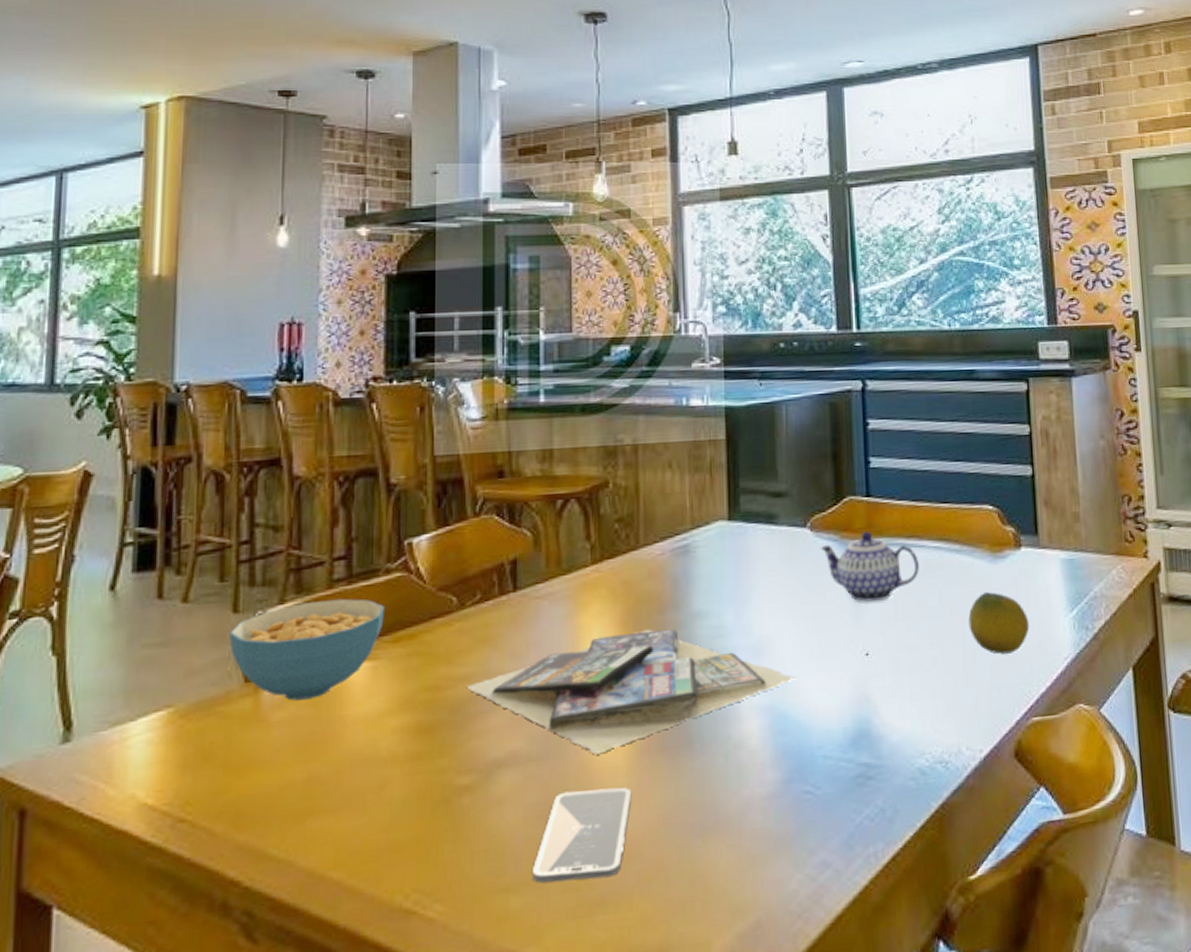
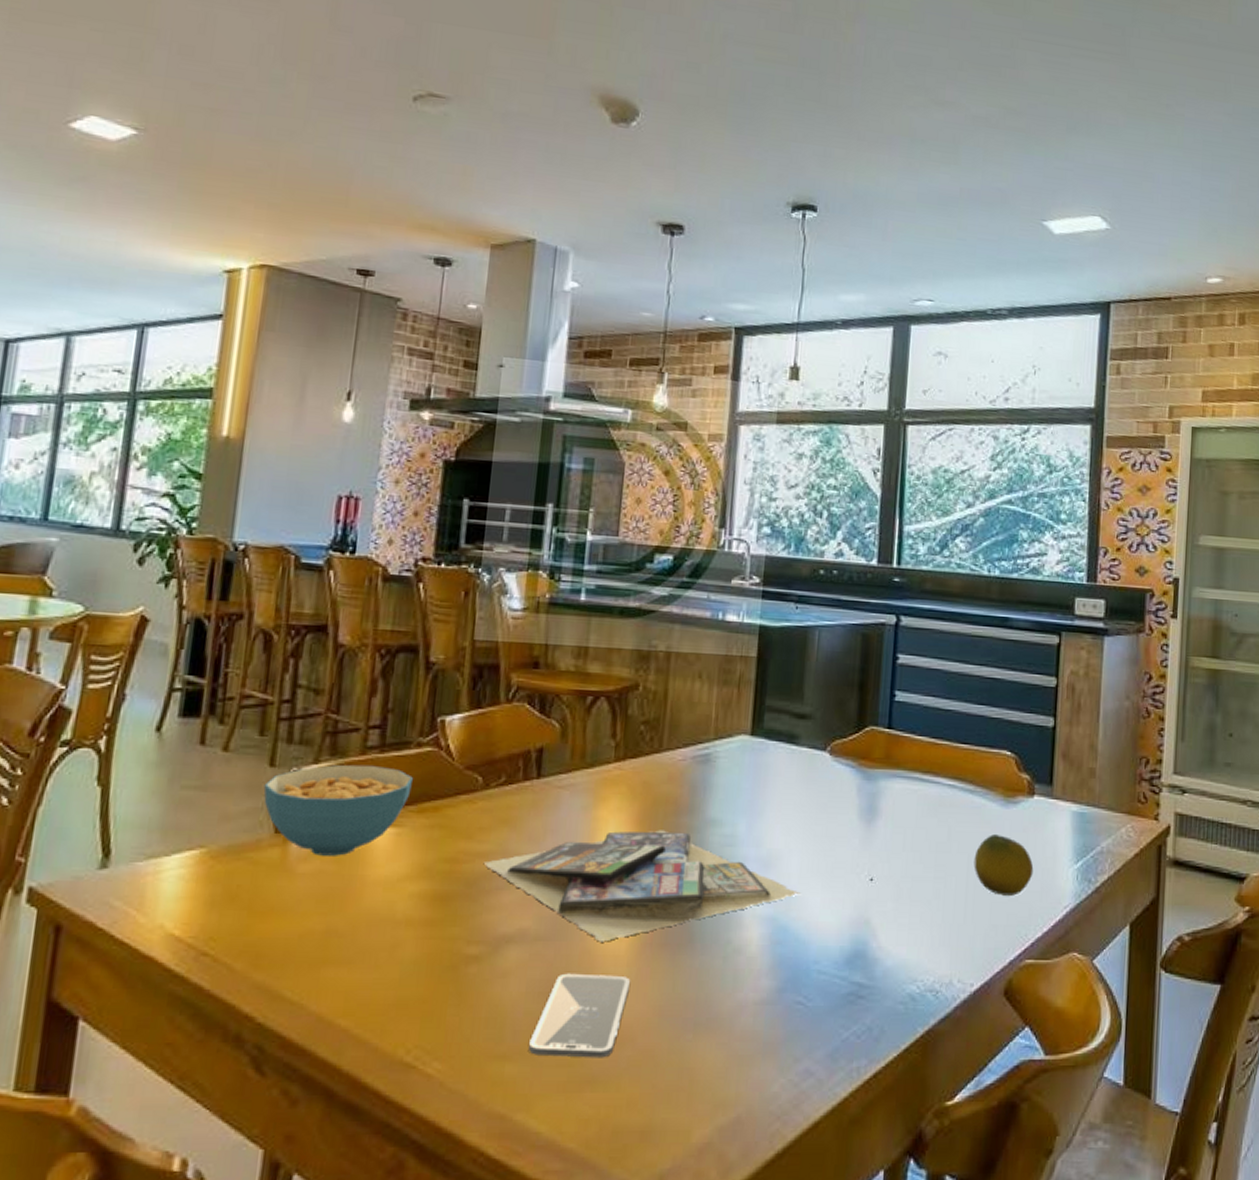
teapot: present [820,532,919,603] -> none [837,762,932,831]

